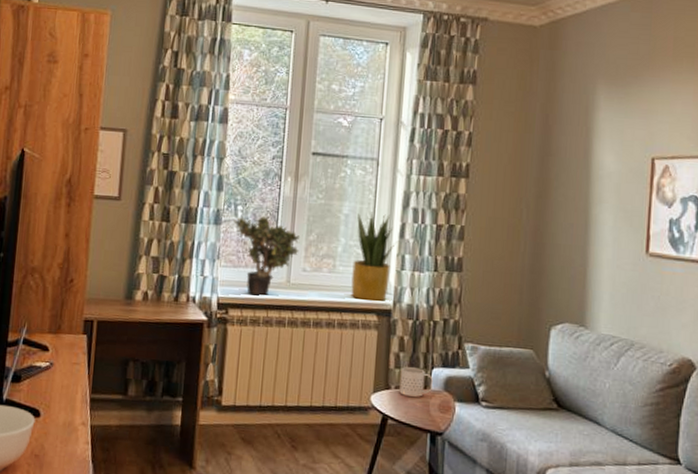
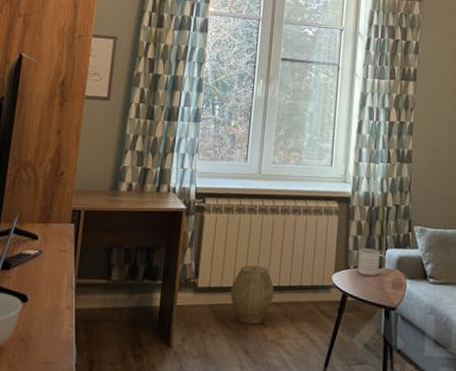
potted plant: present [234,216,300,296] -> none [211,115,270,186]
woven basket: none [257,382,306,447] -> present [230,265,274,324]
planter: present [351,212,397,302] -> none [315,110,356,190]

